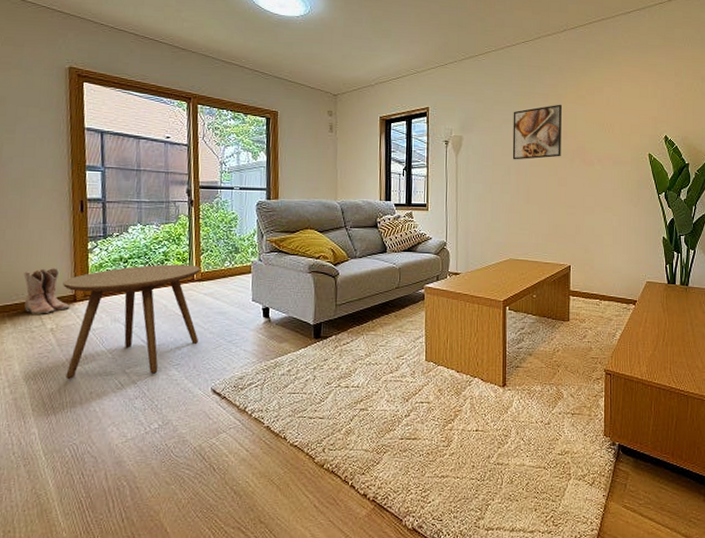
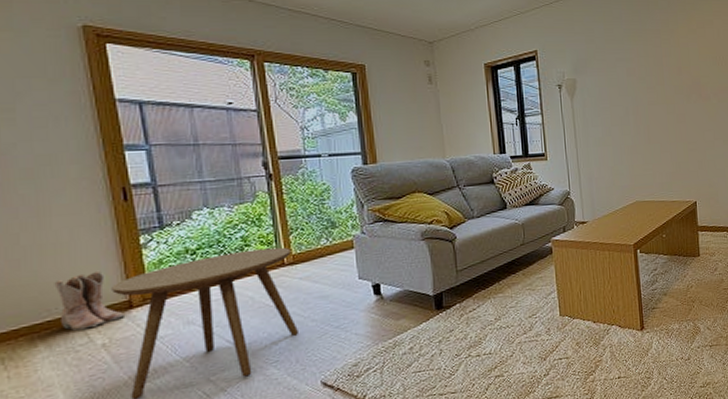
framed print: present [512,104,563,160] -> none [626,39,678,100]

